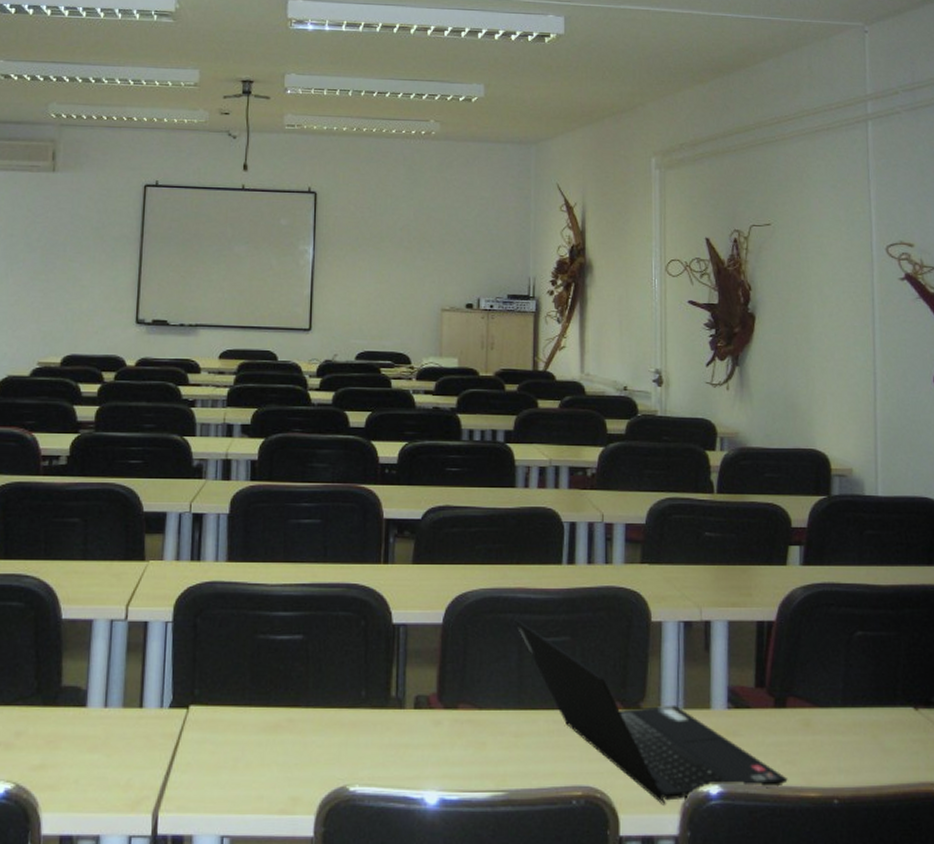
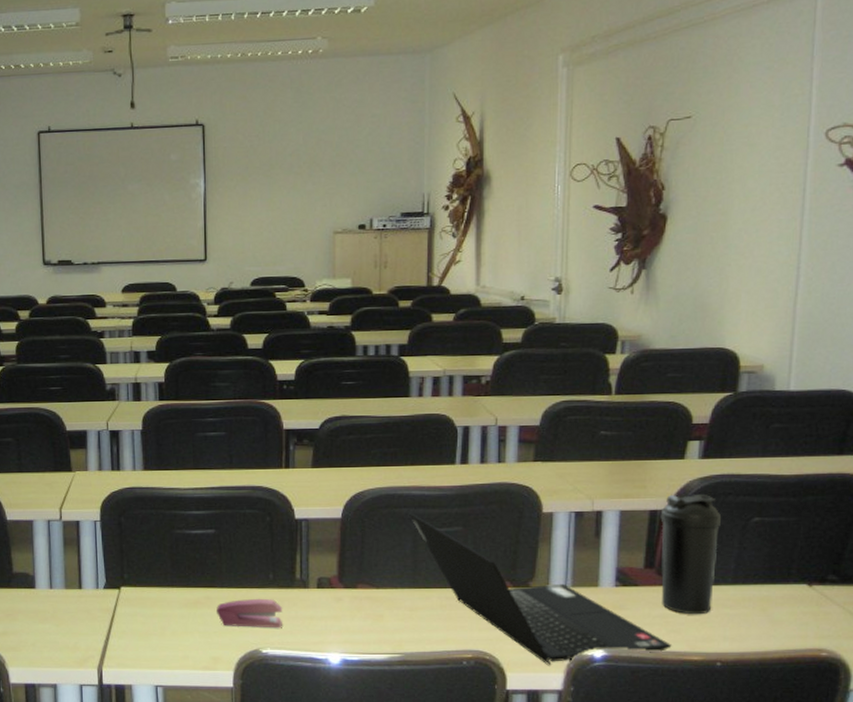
stapler: none [298,721,375,759] -> present [215,598,283,628]
water bottle: none [767,603,827,743] -> present [660,493,722,615]

